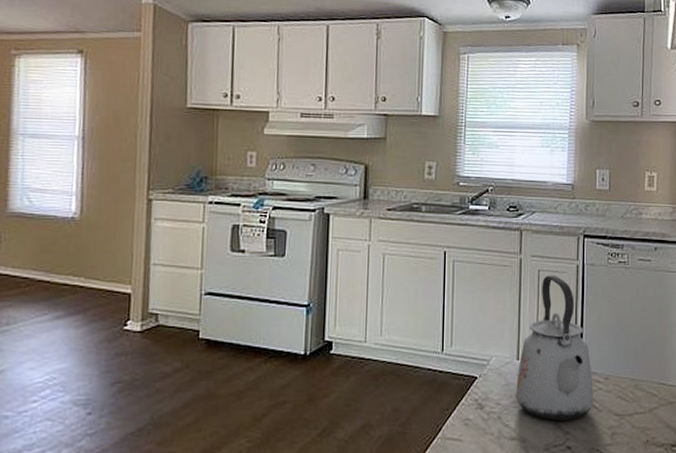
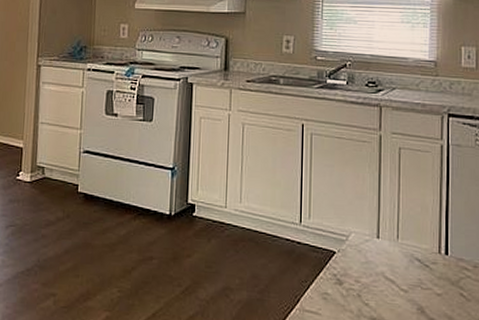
kettle: present [515,276,594,421] -> none [375,154,461,306]

